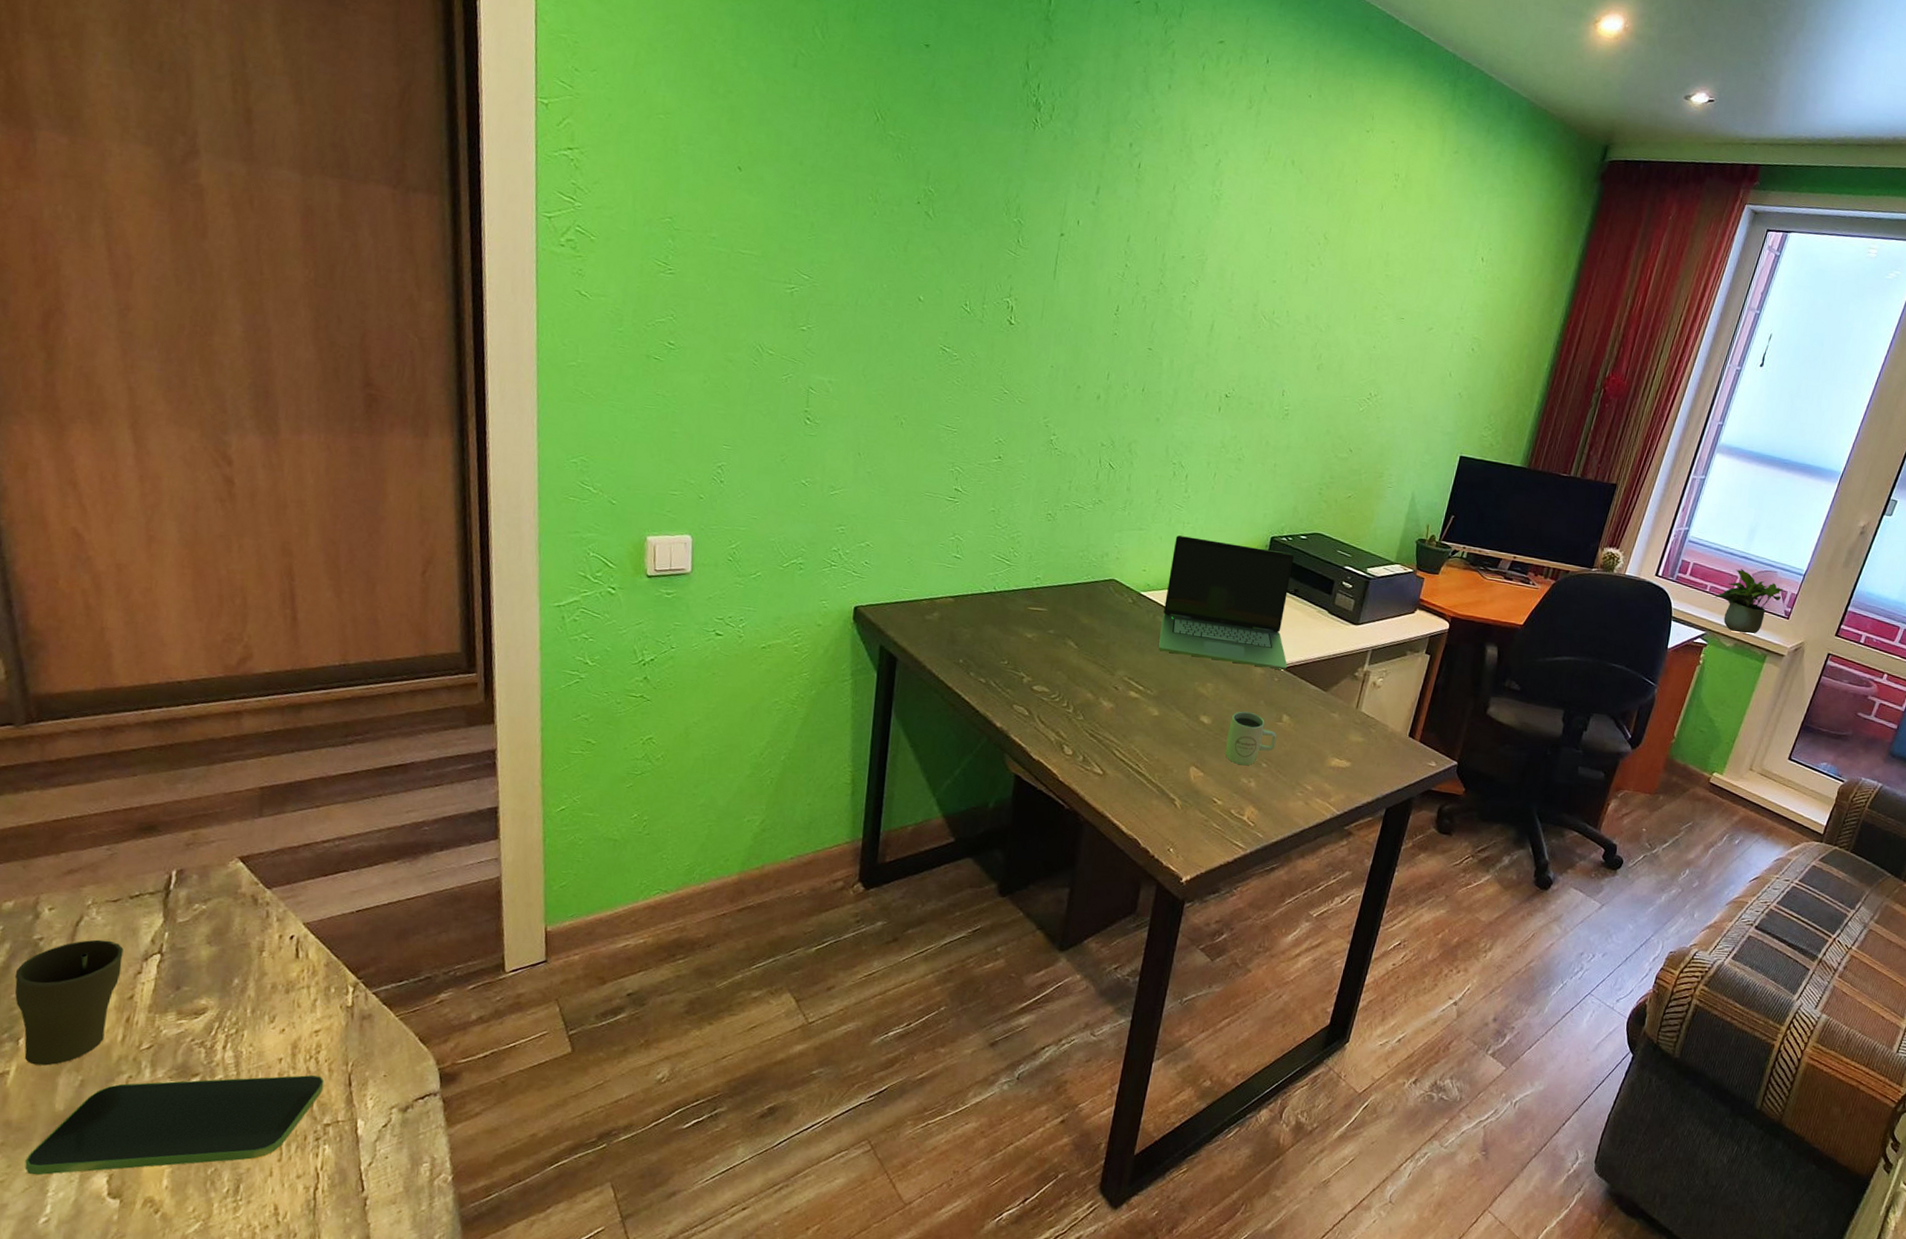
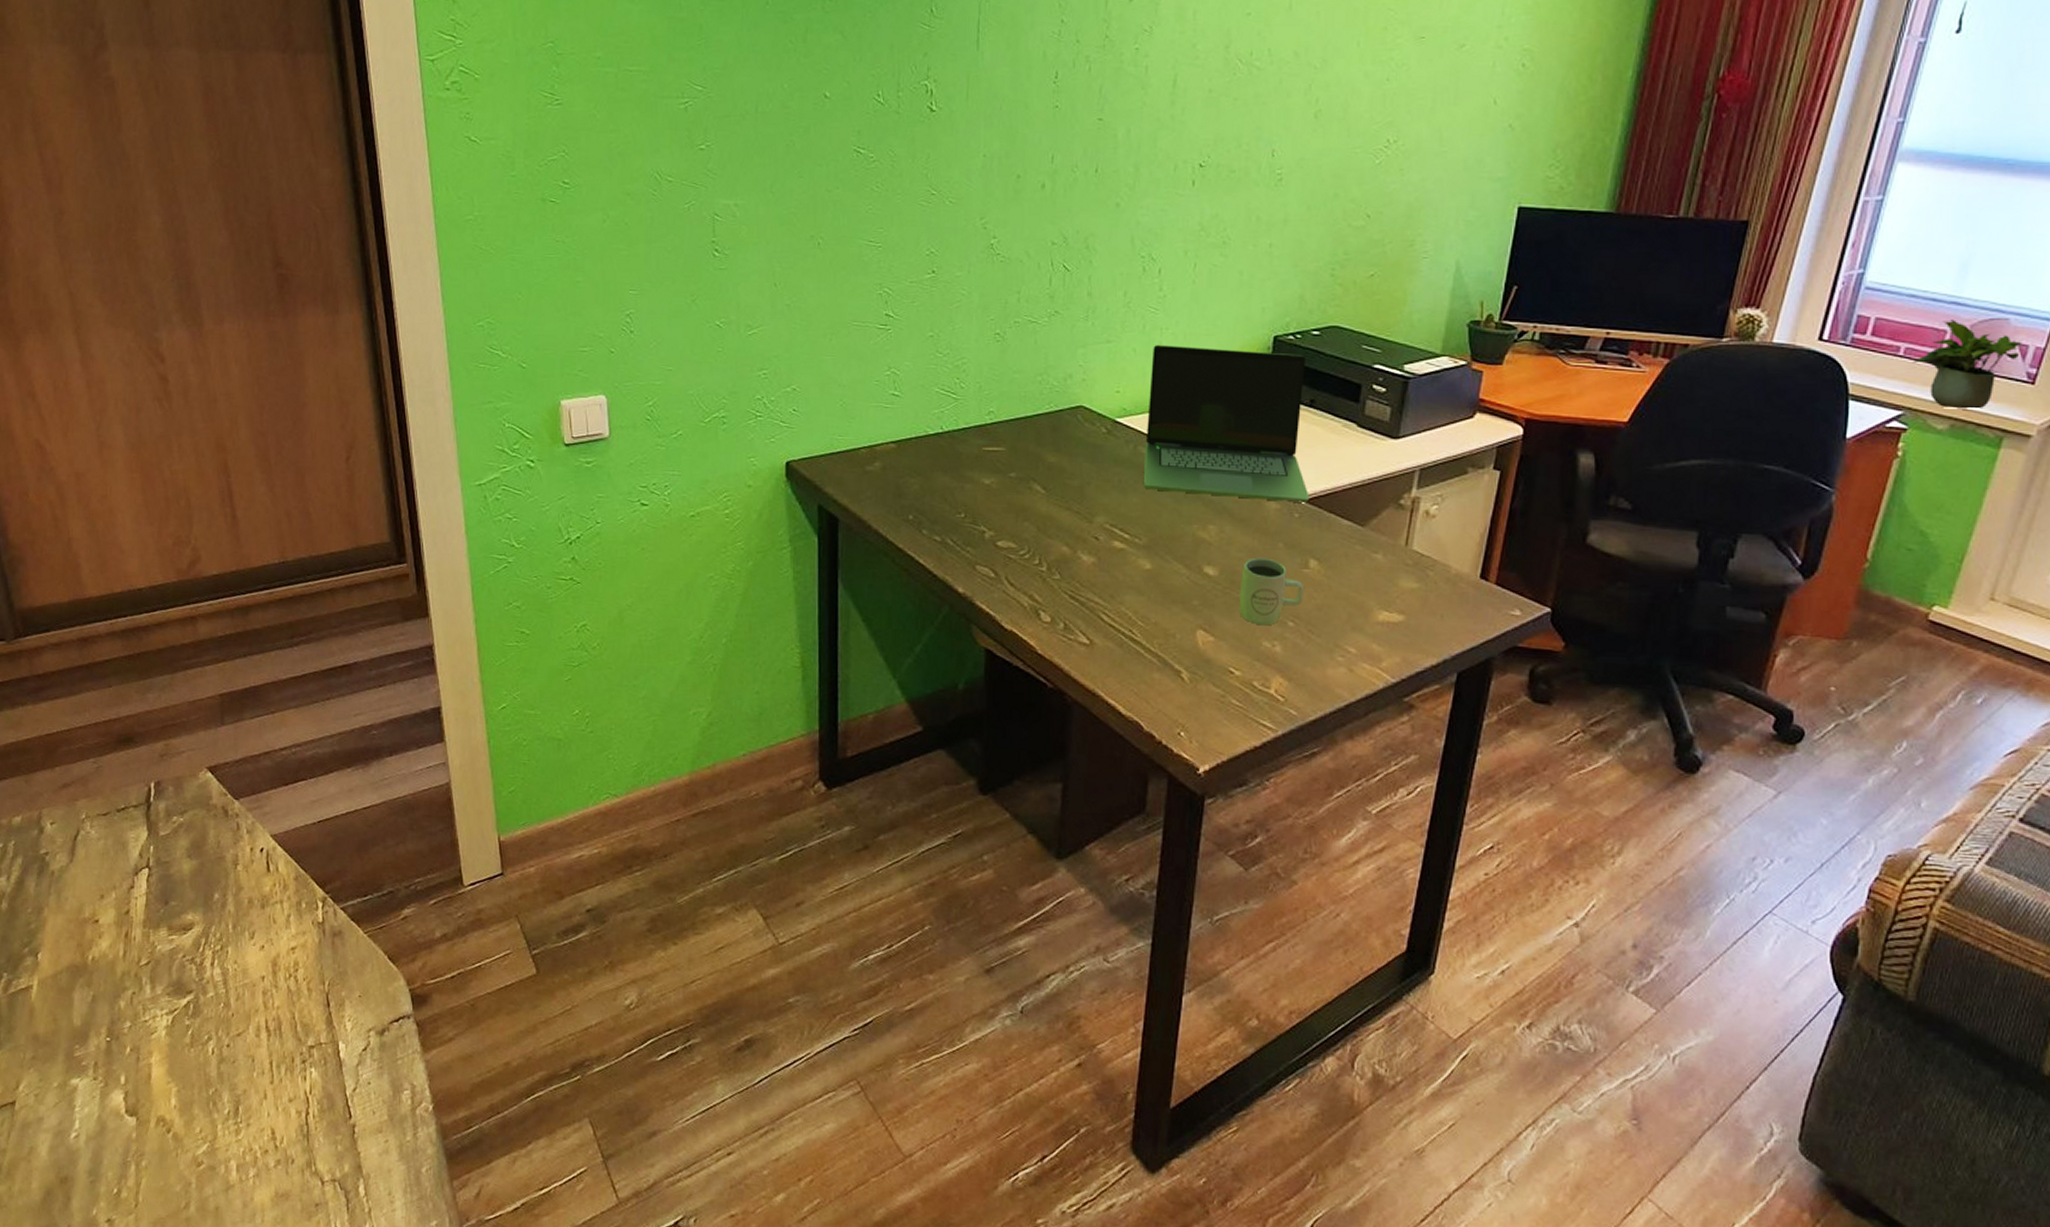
cup: present [14,939,124,1066] -> none [28,853,116,981]
phone: present [25,1074,325,1175] -> none [54,994,305,1090]

